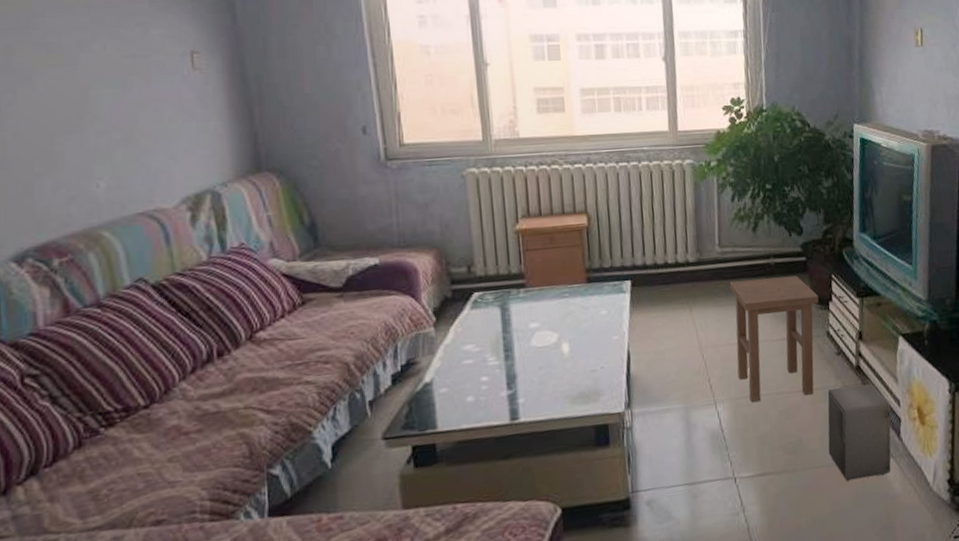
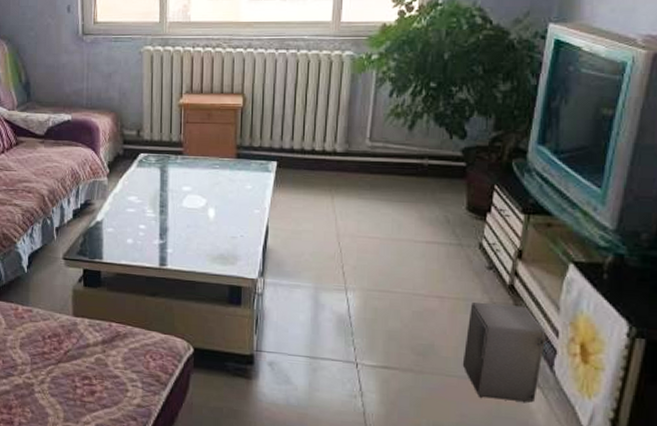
stool: present [729,275,819,403] -> none [373,176,475,303]

